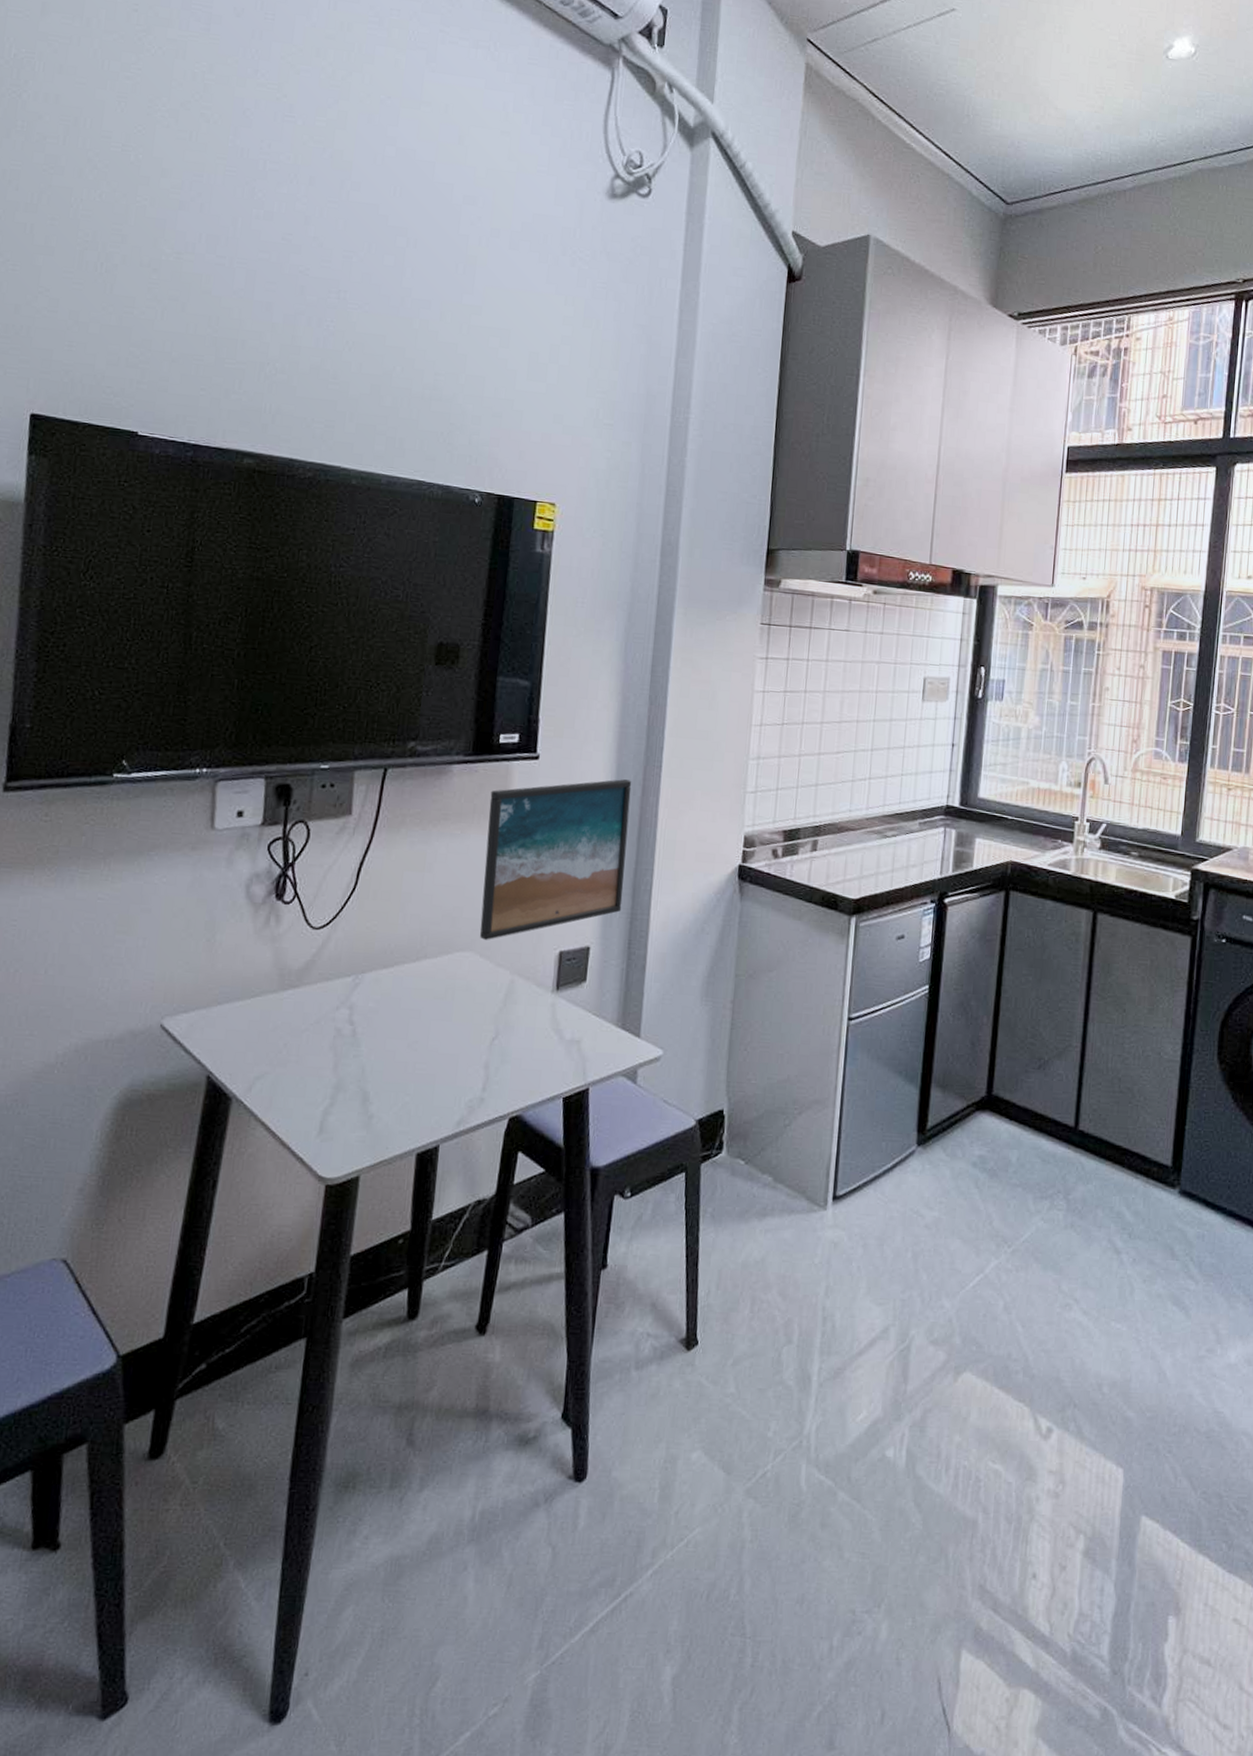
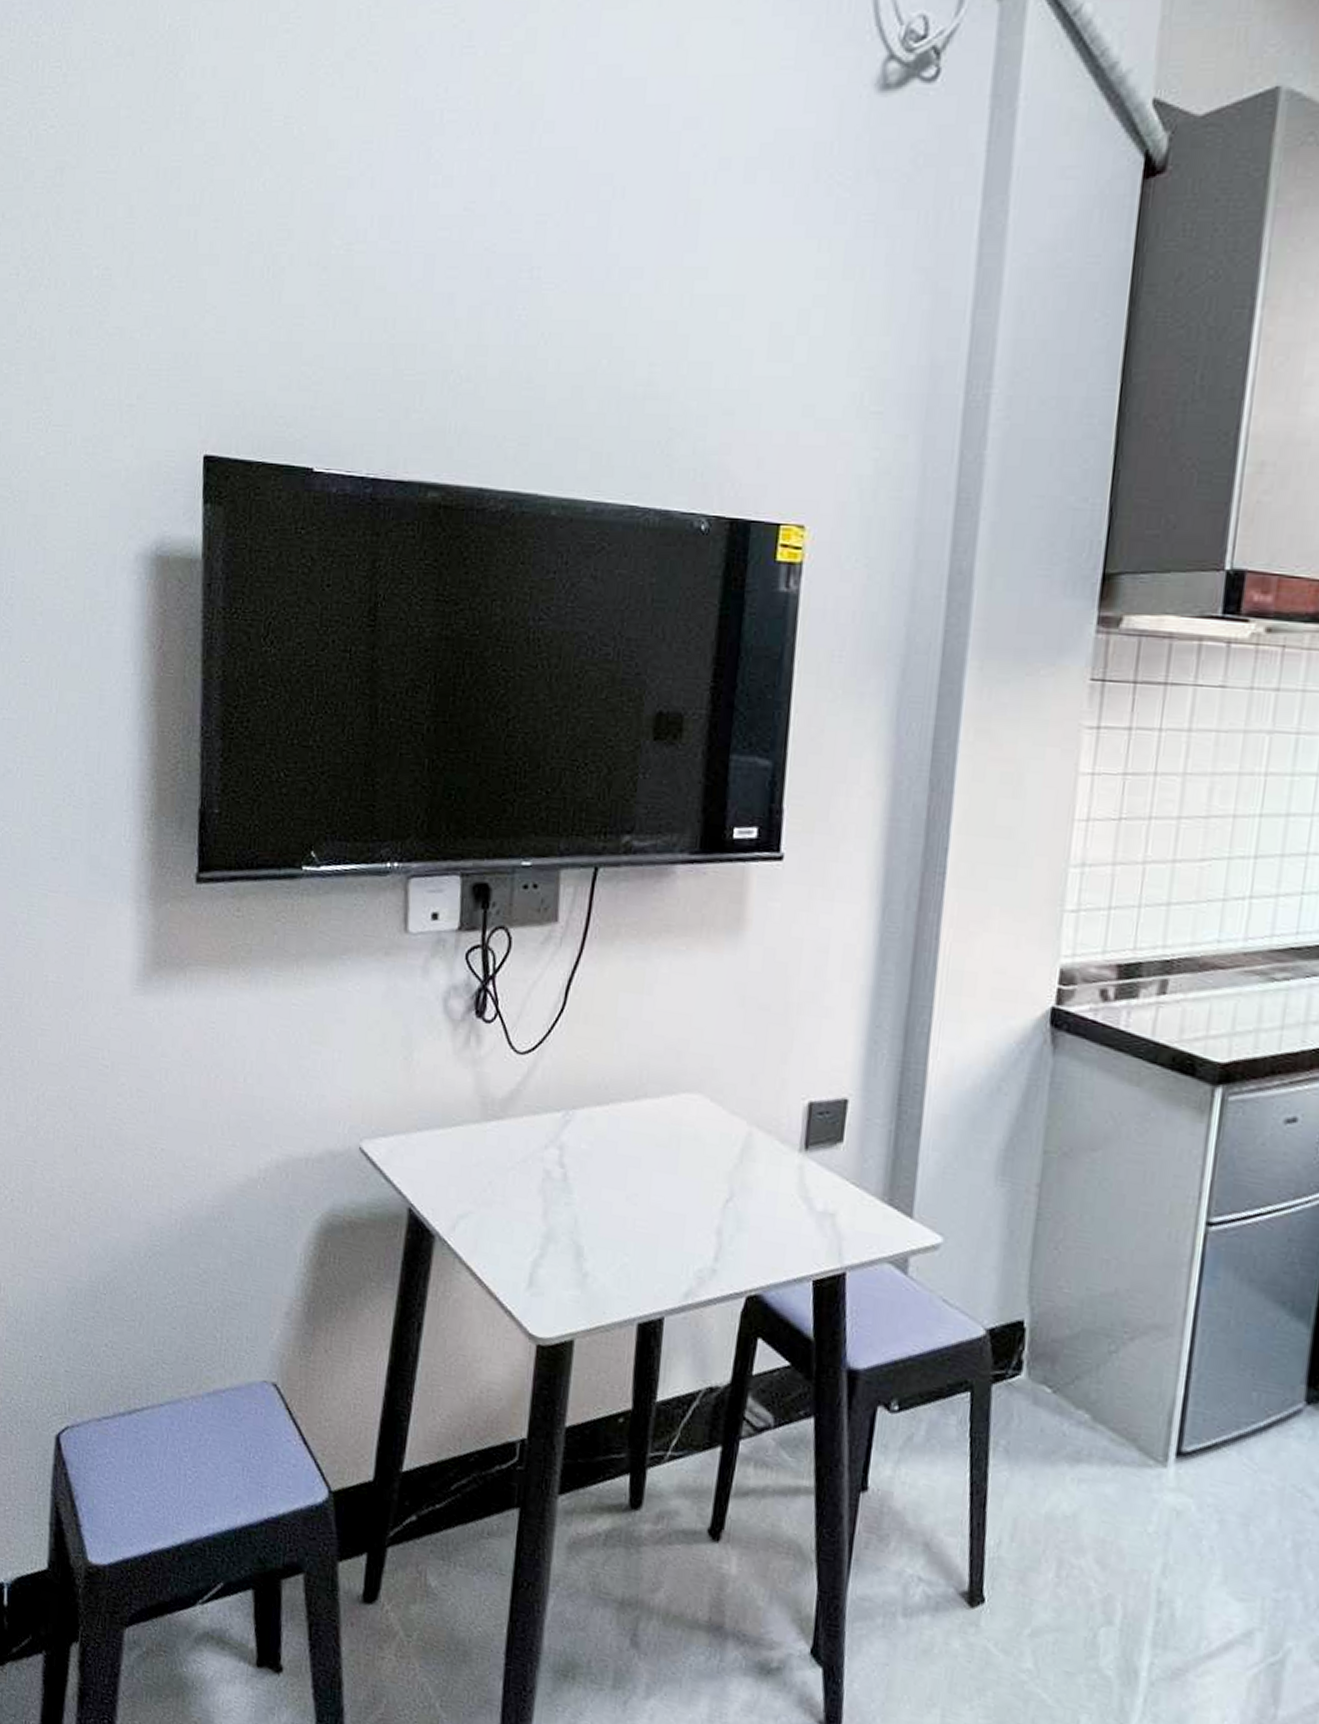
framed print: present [479,779,632,940] -> none [709,888,905,1082]

